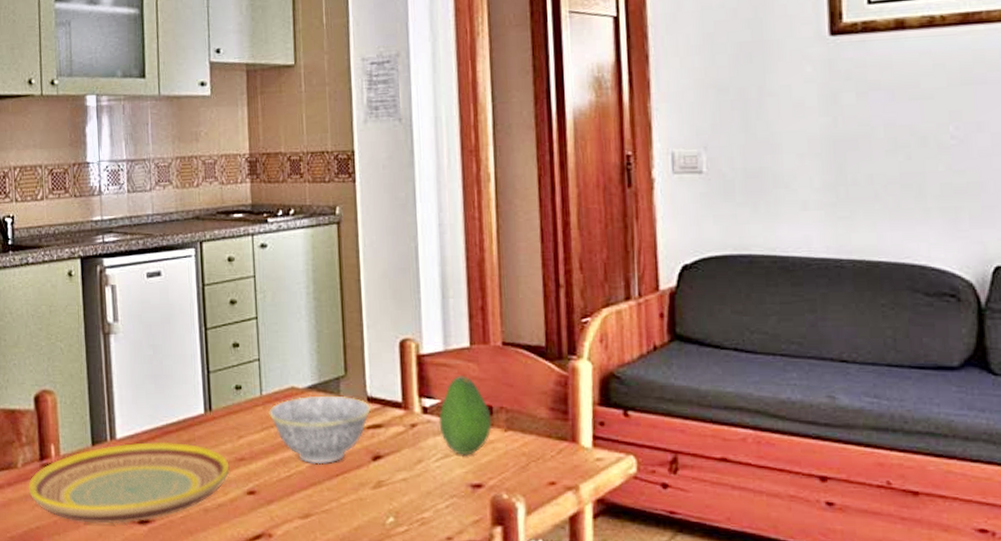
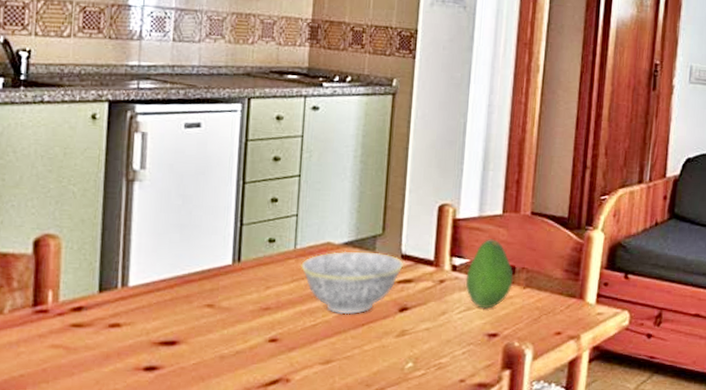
plate: present [28,441,230,524] -> none [14,290,253,371]

